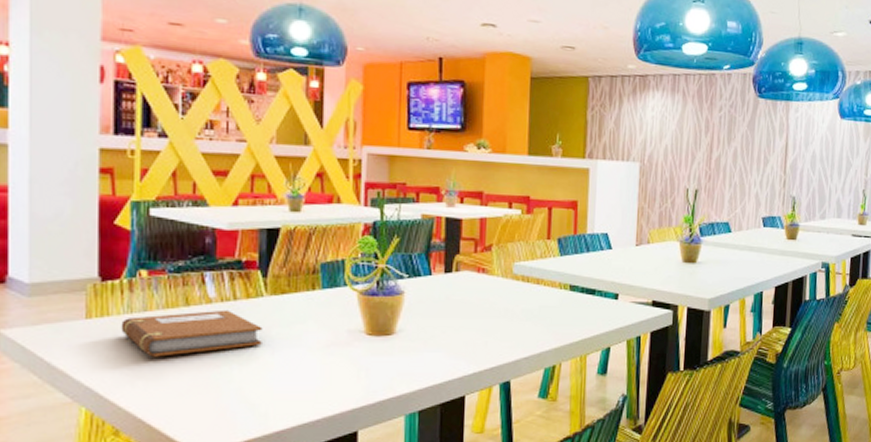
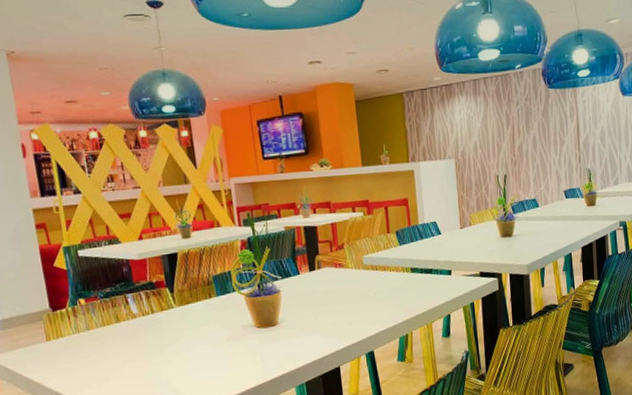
notebook: present [121,309,263,357] -> none [72,321,179,364]

